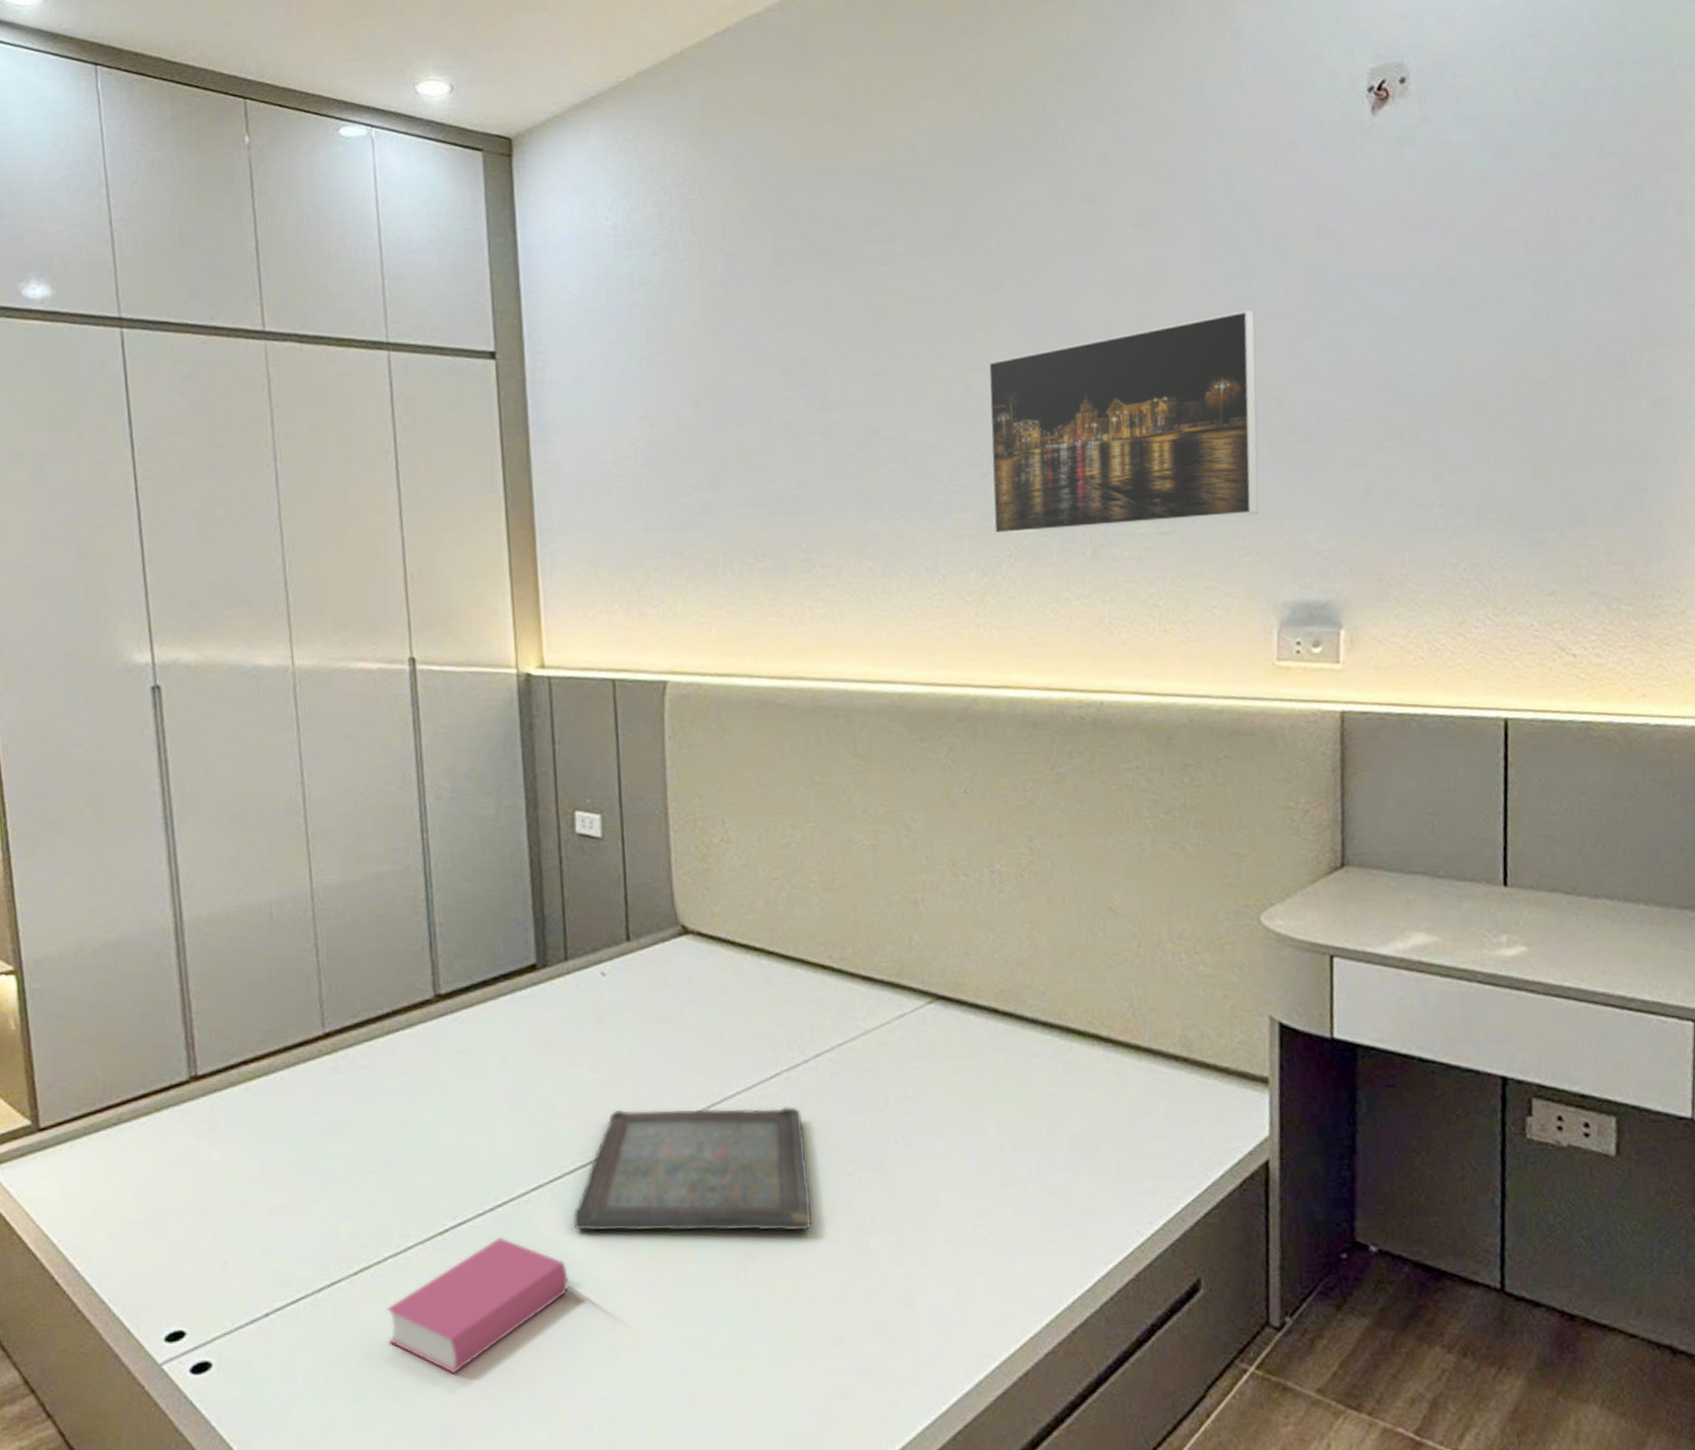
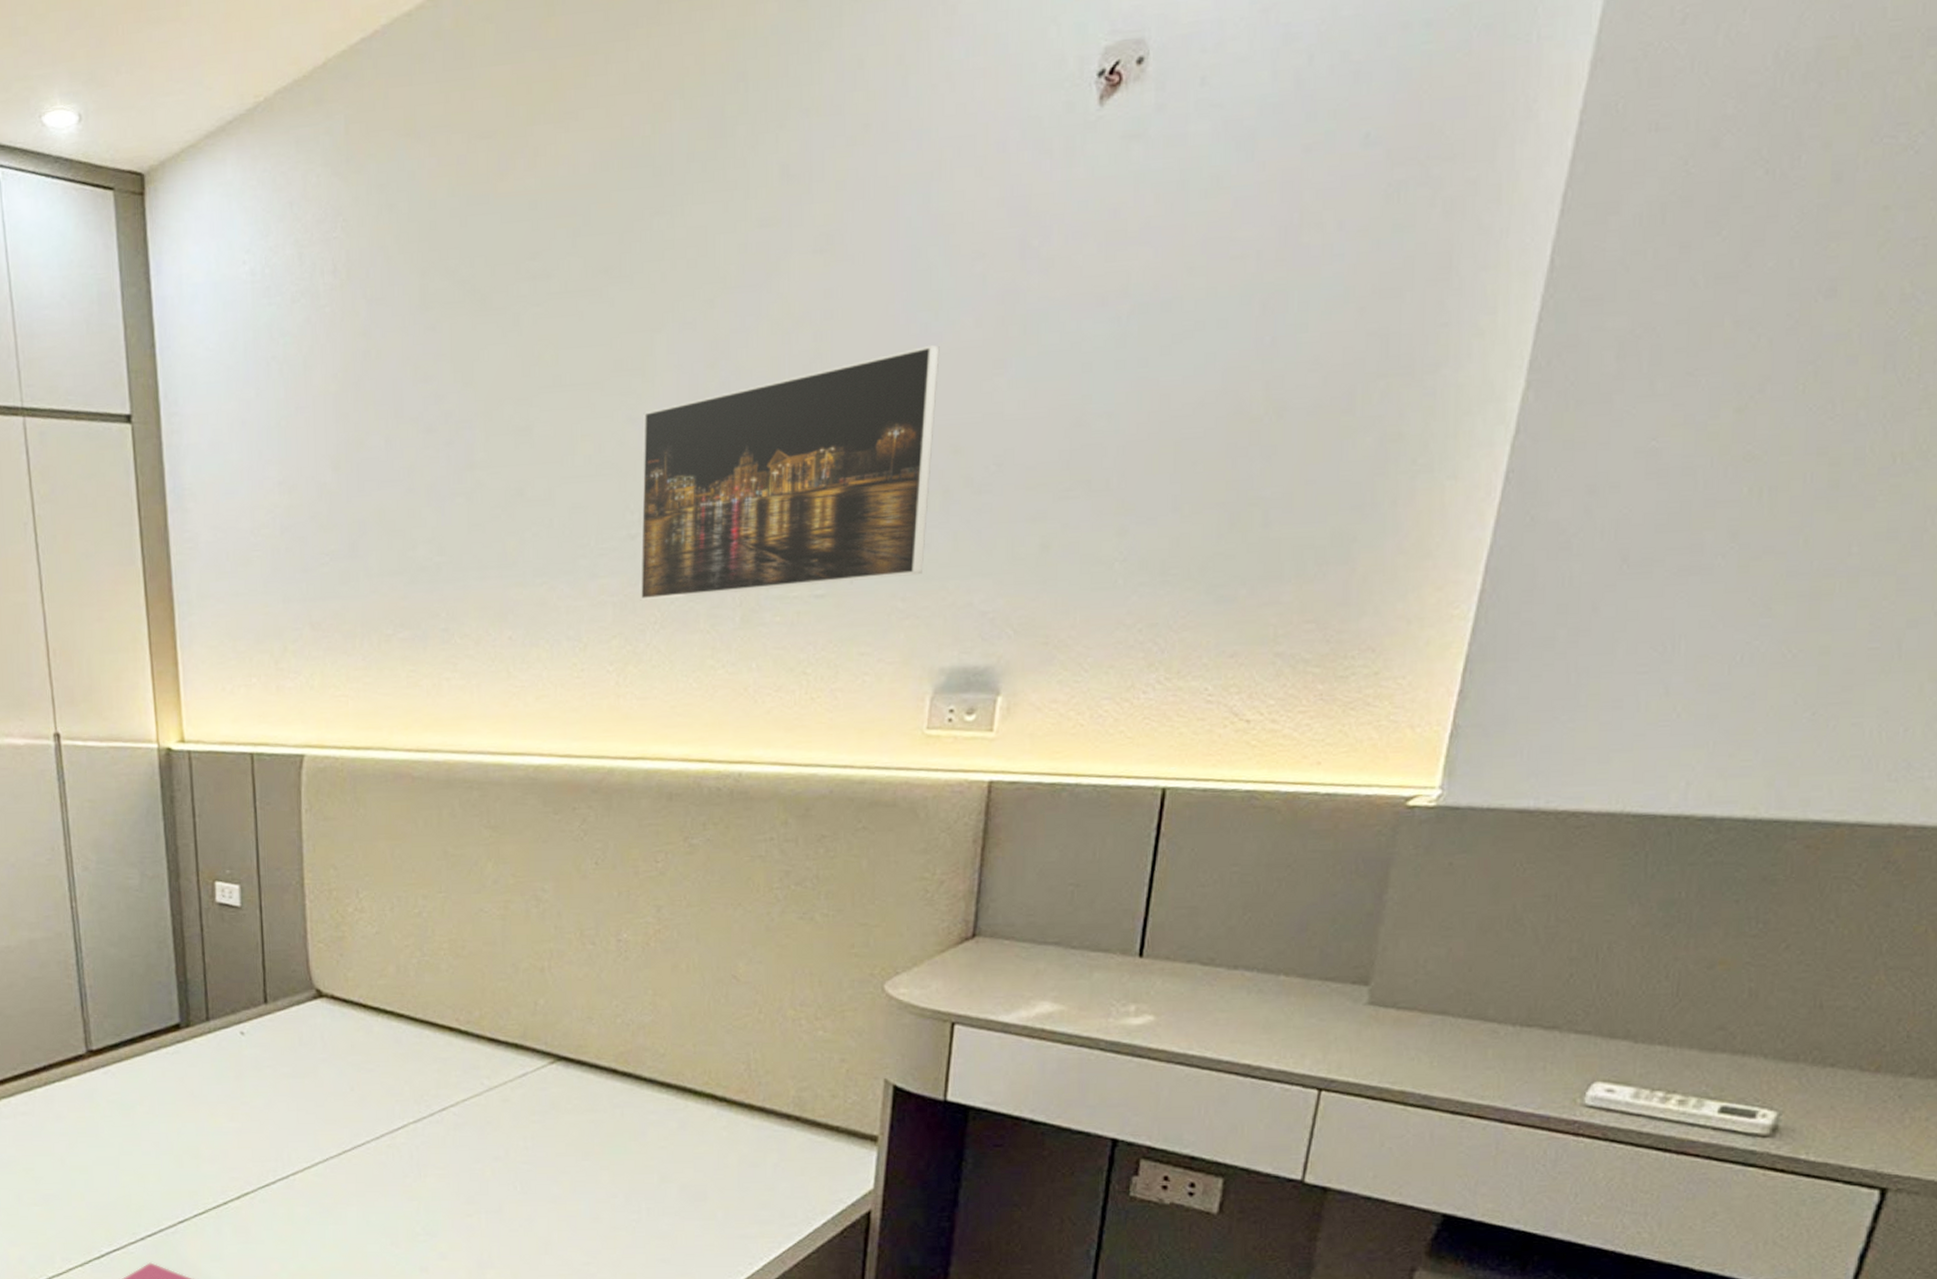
serving tray: present [573,1107,812,1232] -> none [215,1154,433,1263]

